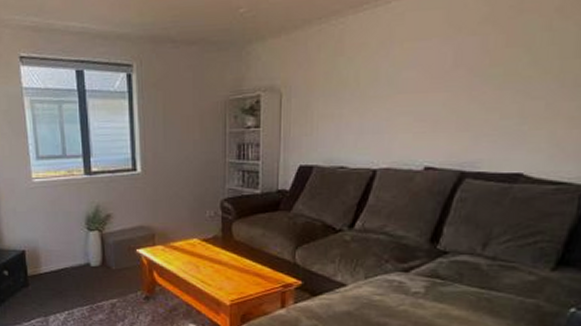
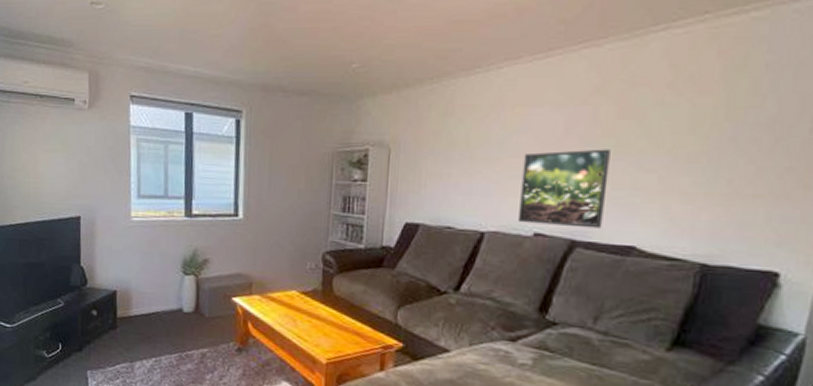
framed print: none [409,79,499,159] -> present [518,149,611,229]

